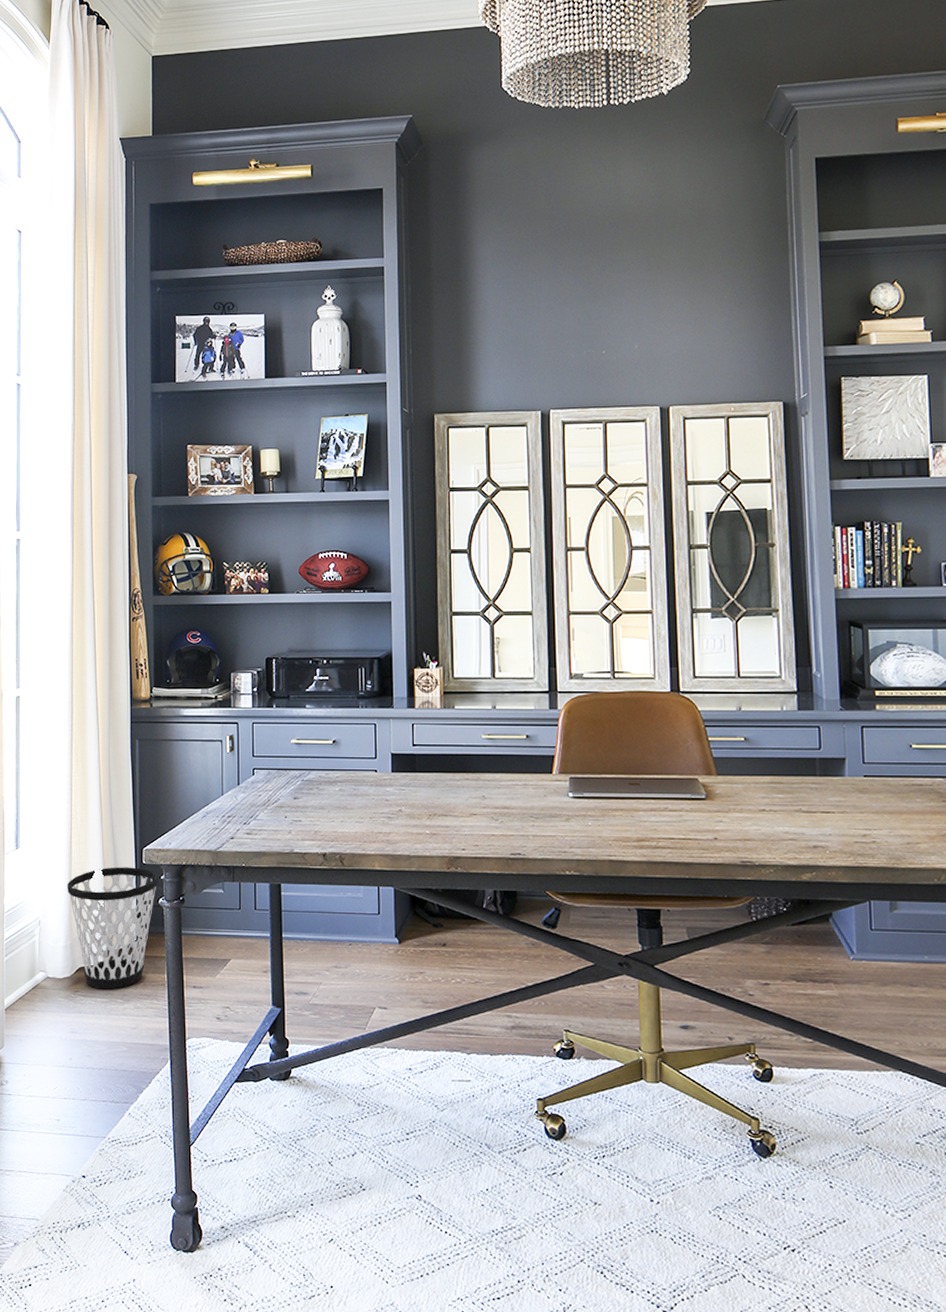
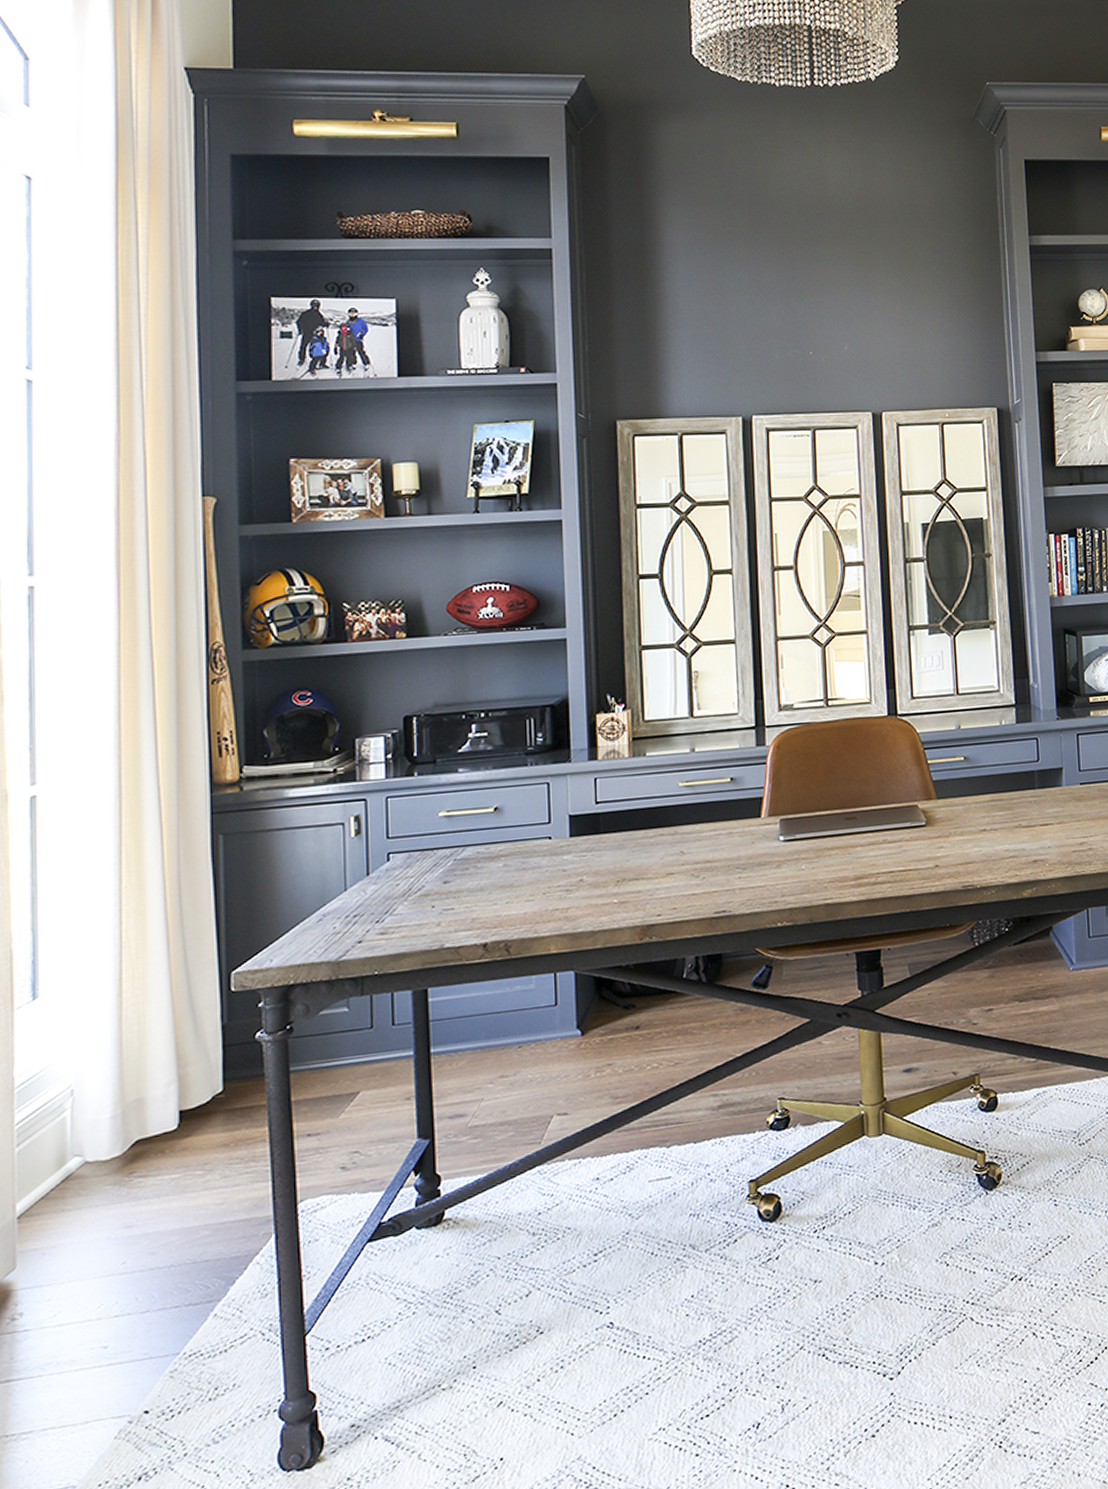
wastebasket: present [67,867,158,990] -> none [116,997,255,1164]

